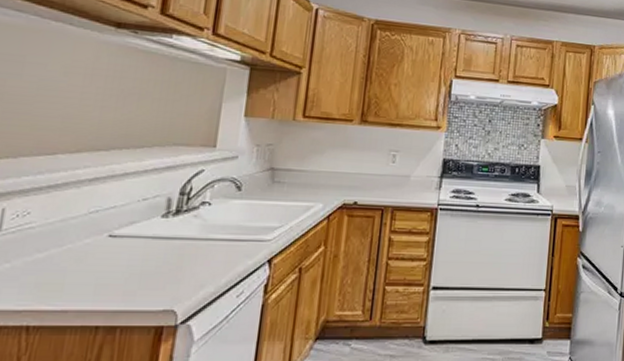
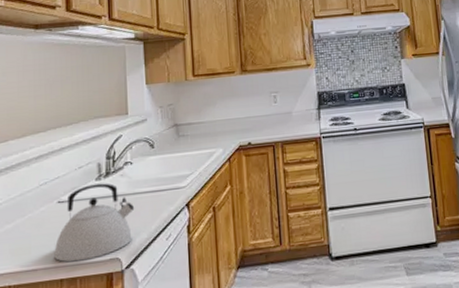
kettle: none [92,221,205,308] -> present [54,183,135,262]

